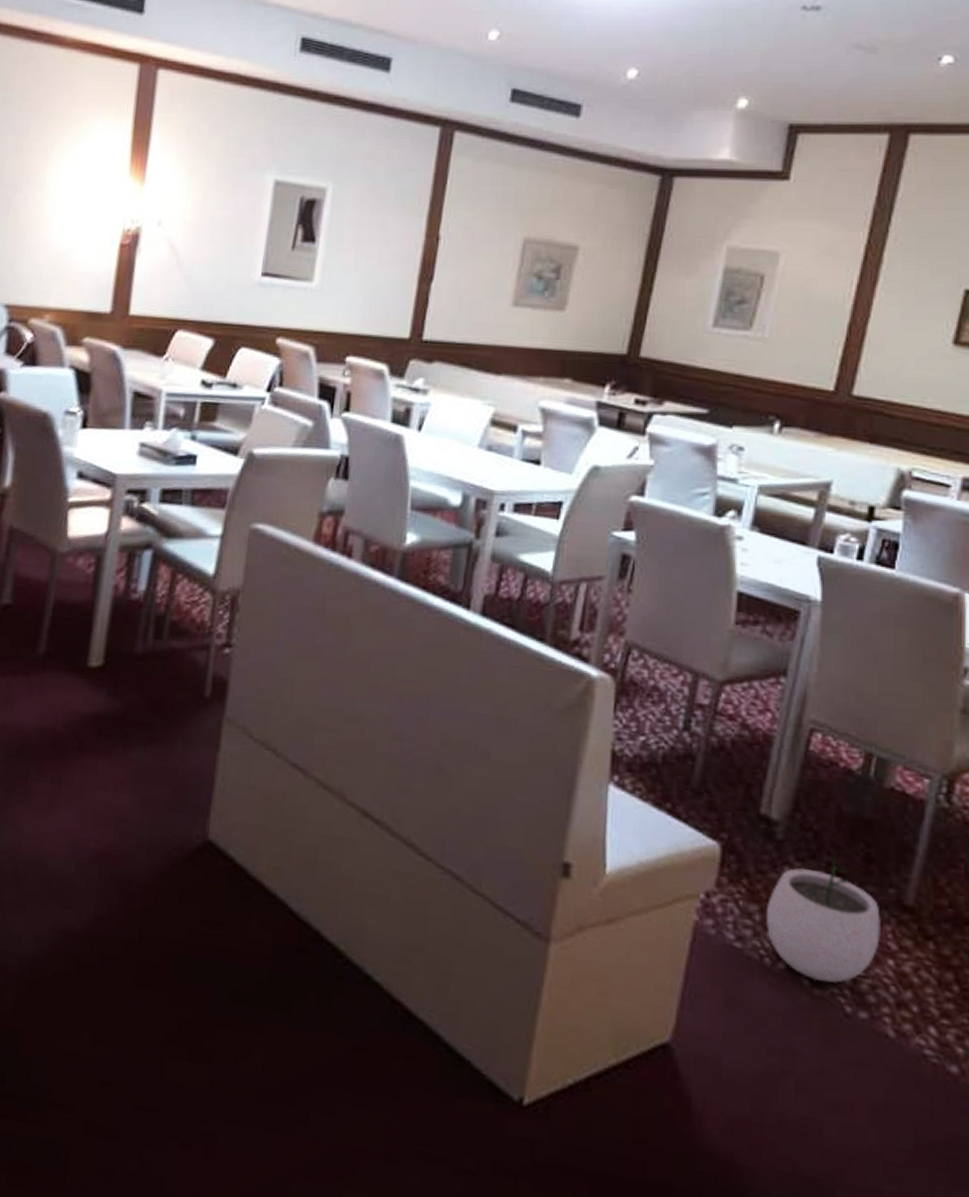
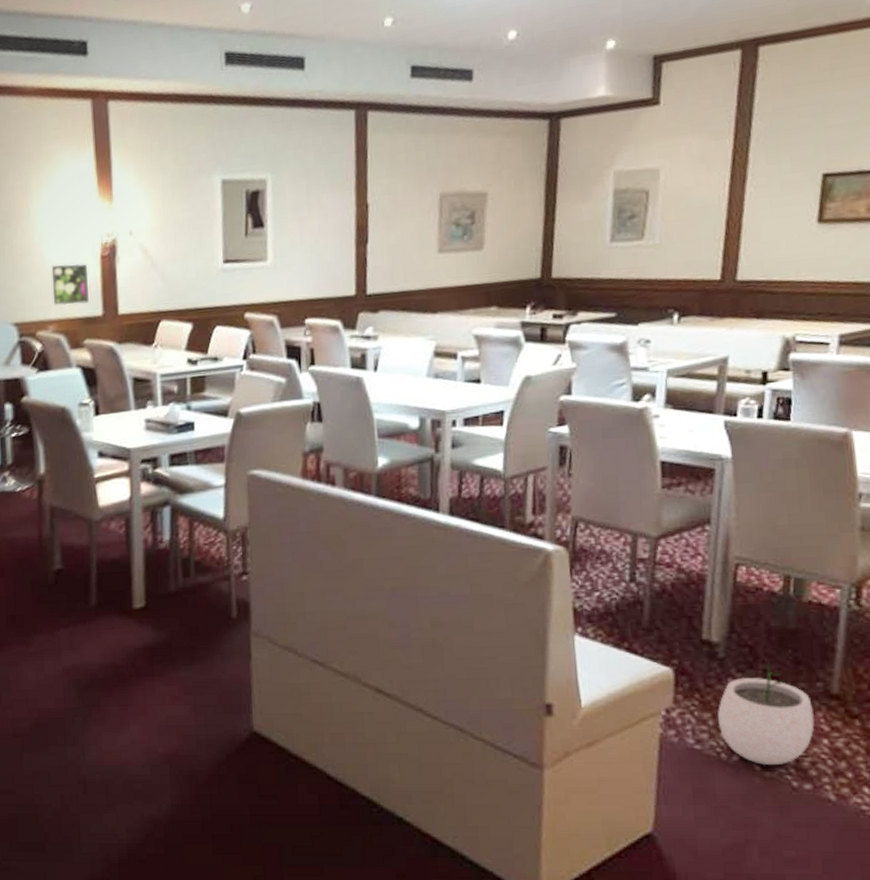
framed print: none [55,245,102,296] -> present [51,263,89,305]

